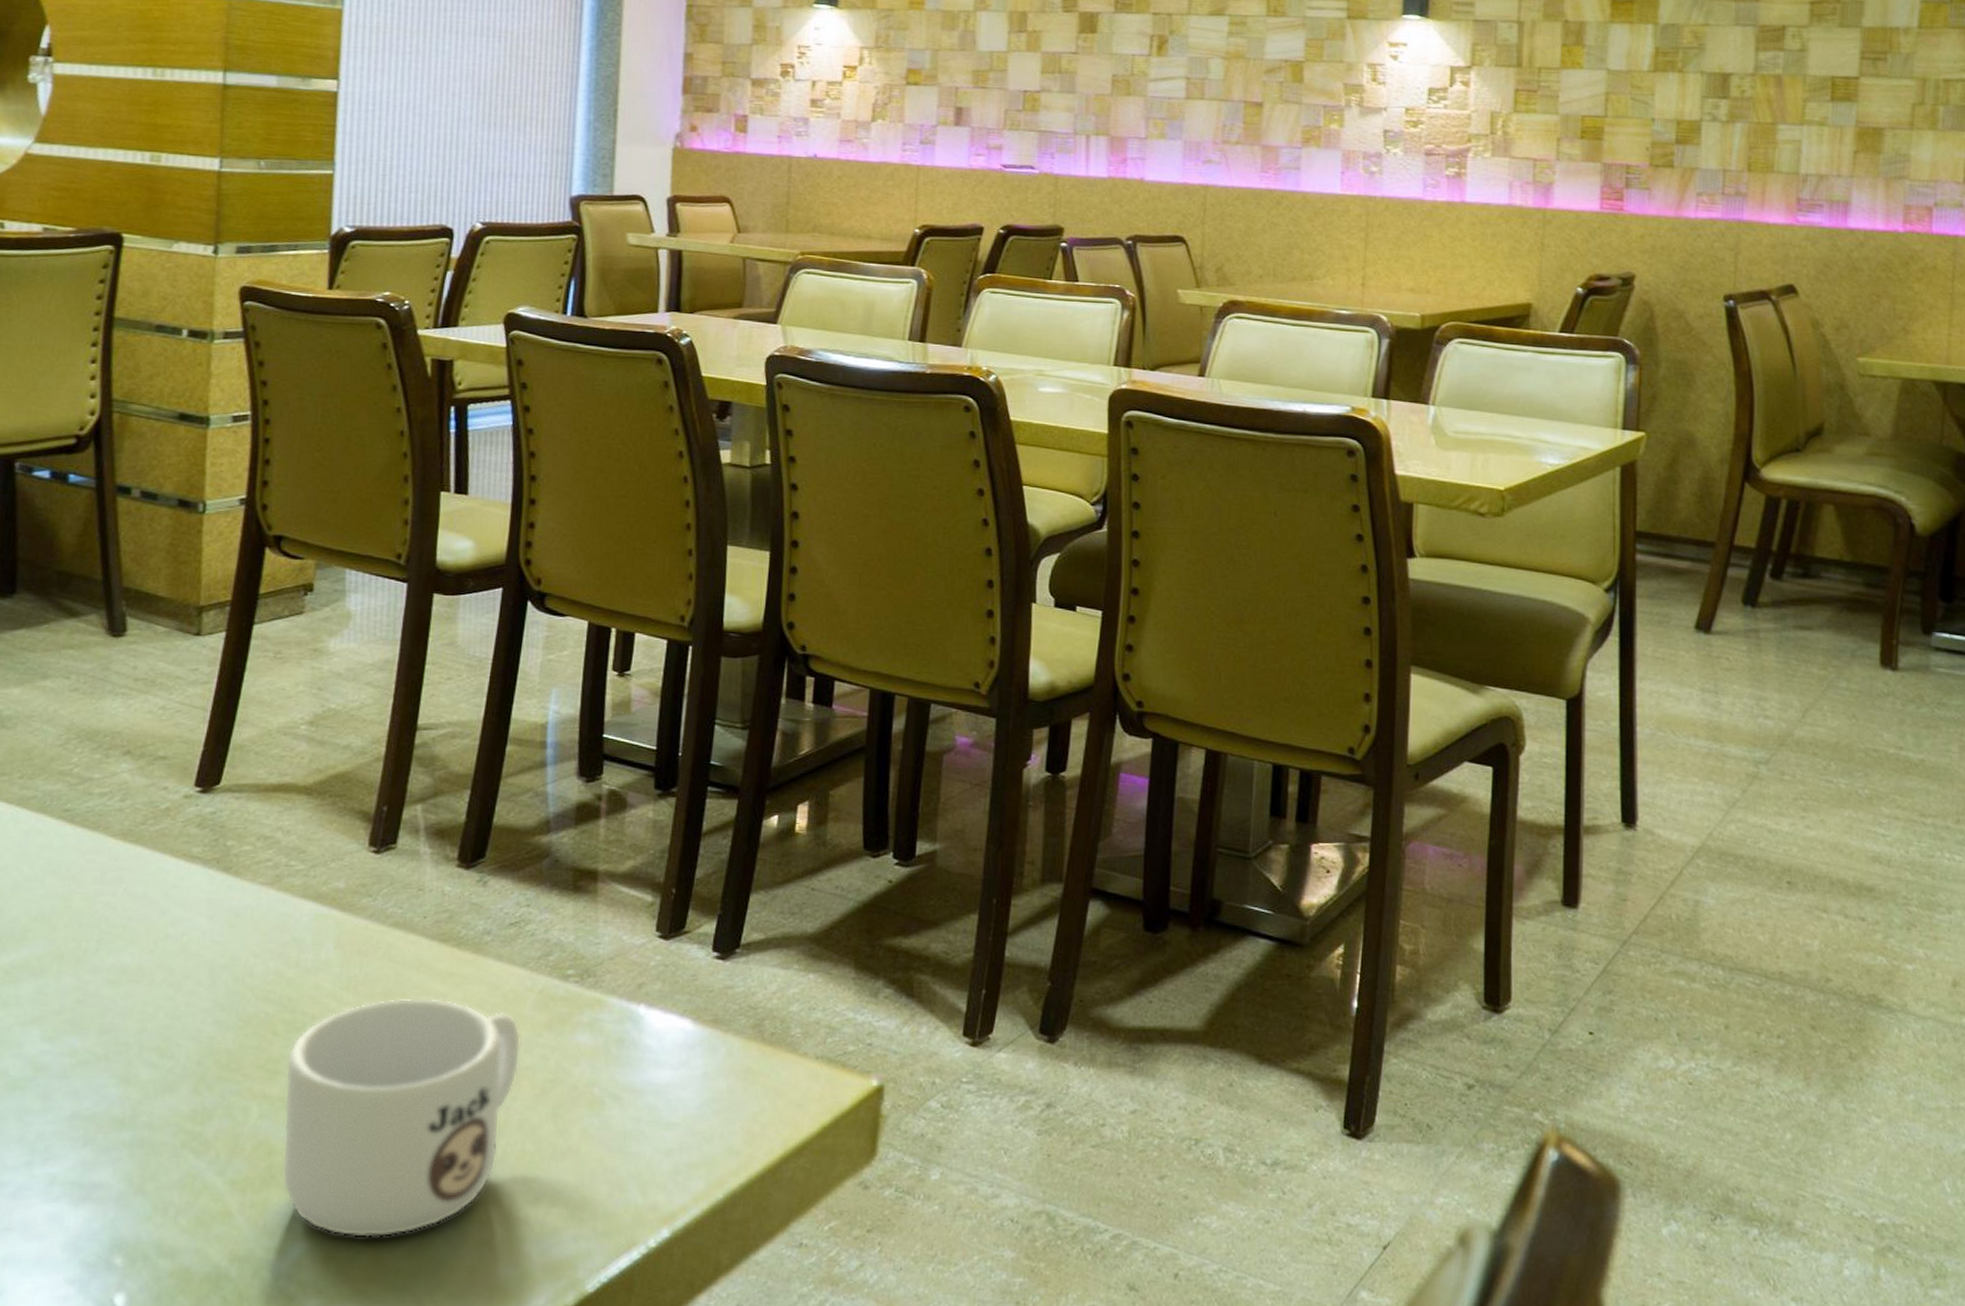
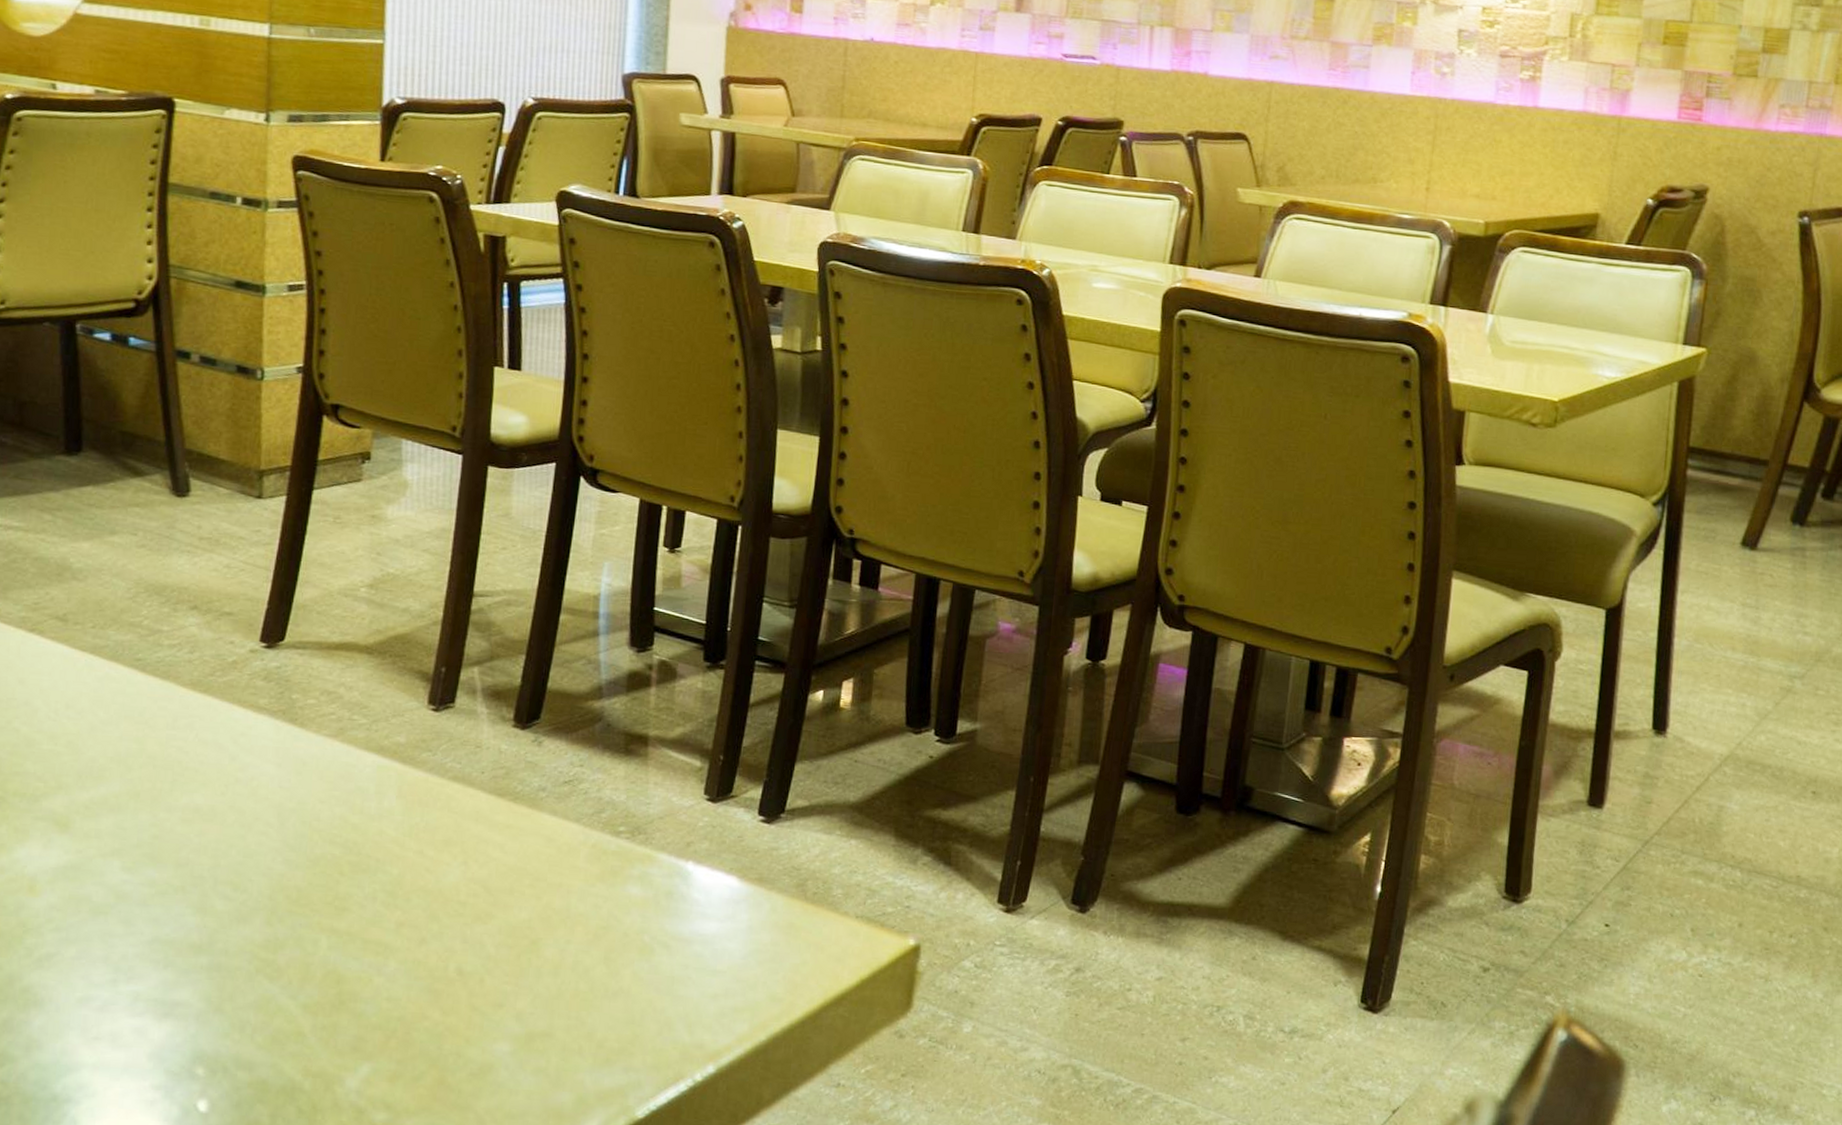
mug: present [282,997,521,1237] -> none [350,846,575,1061]

